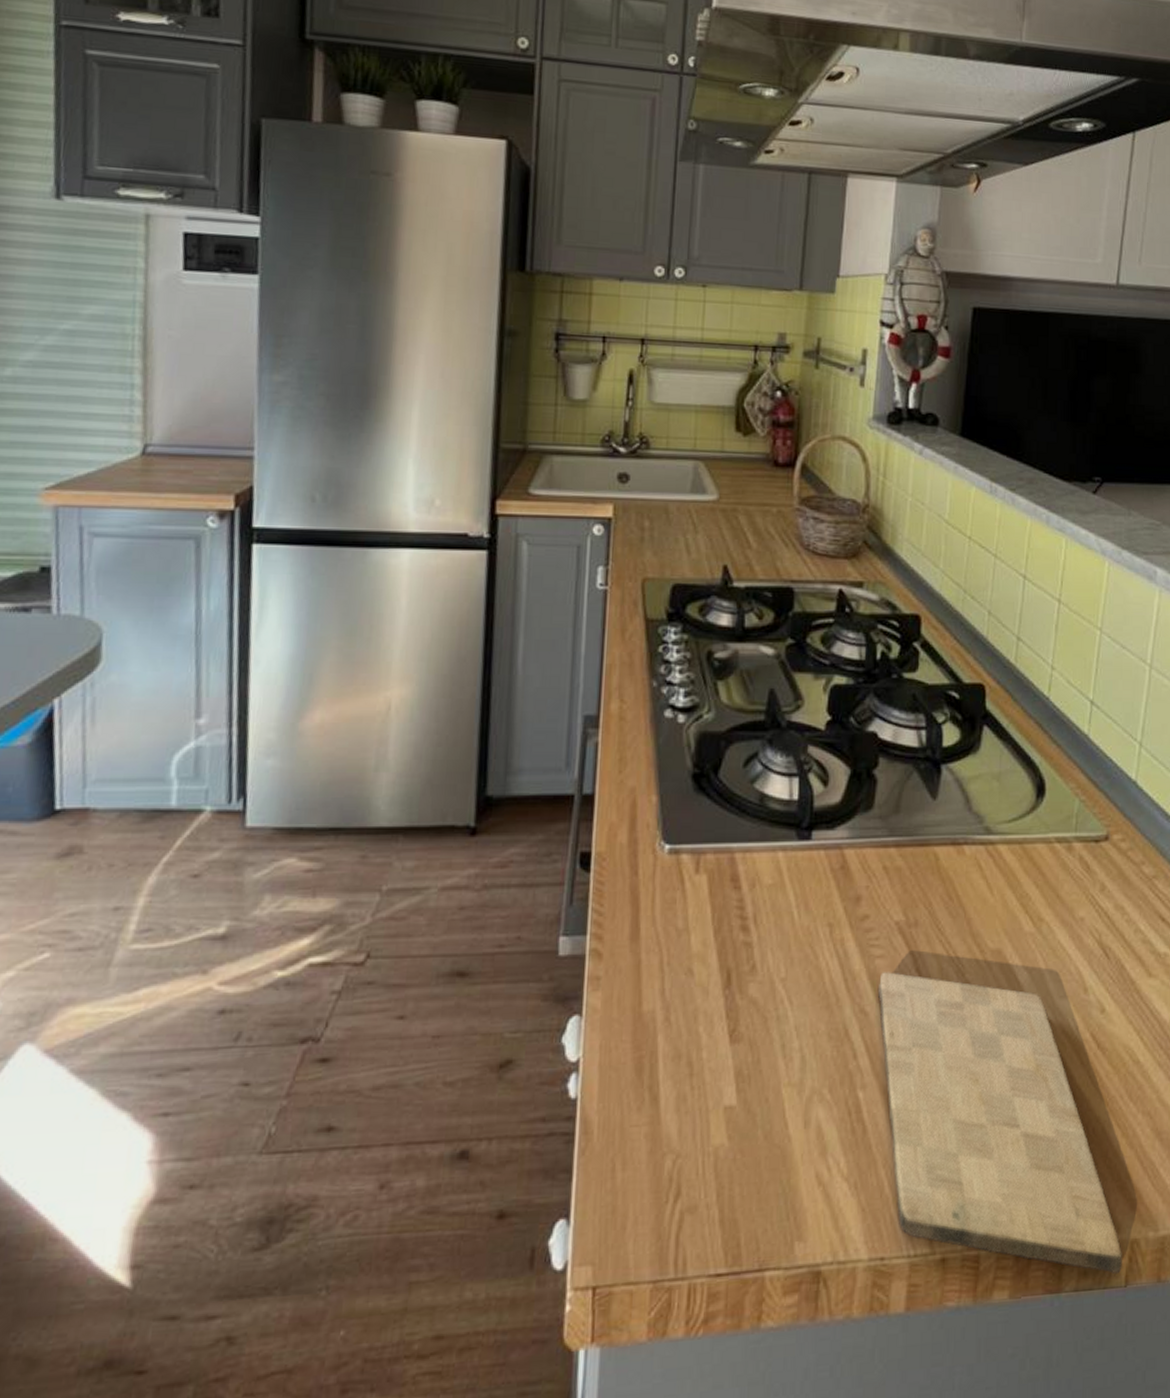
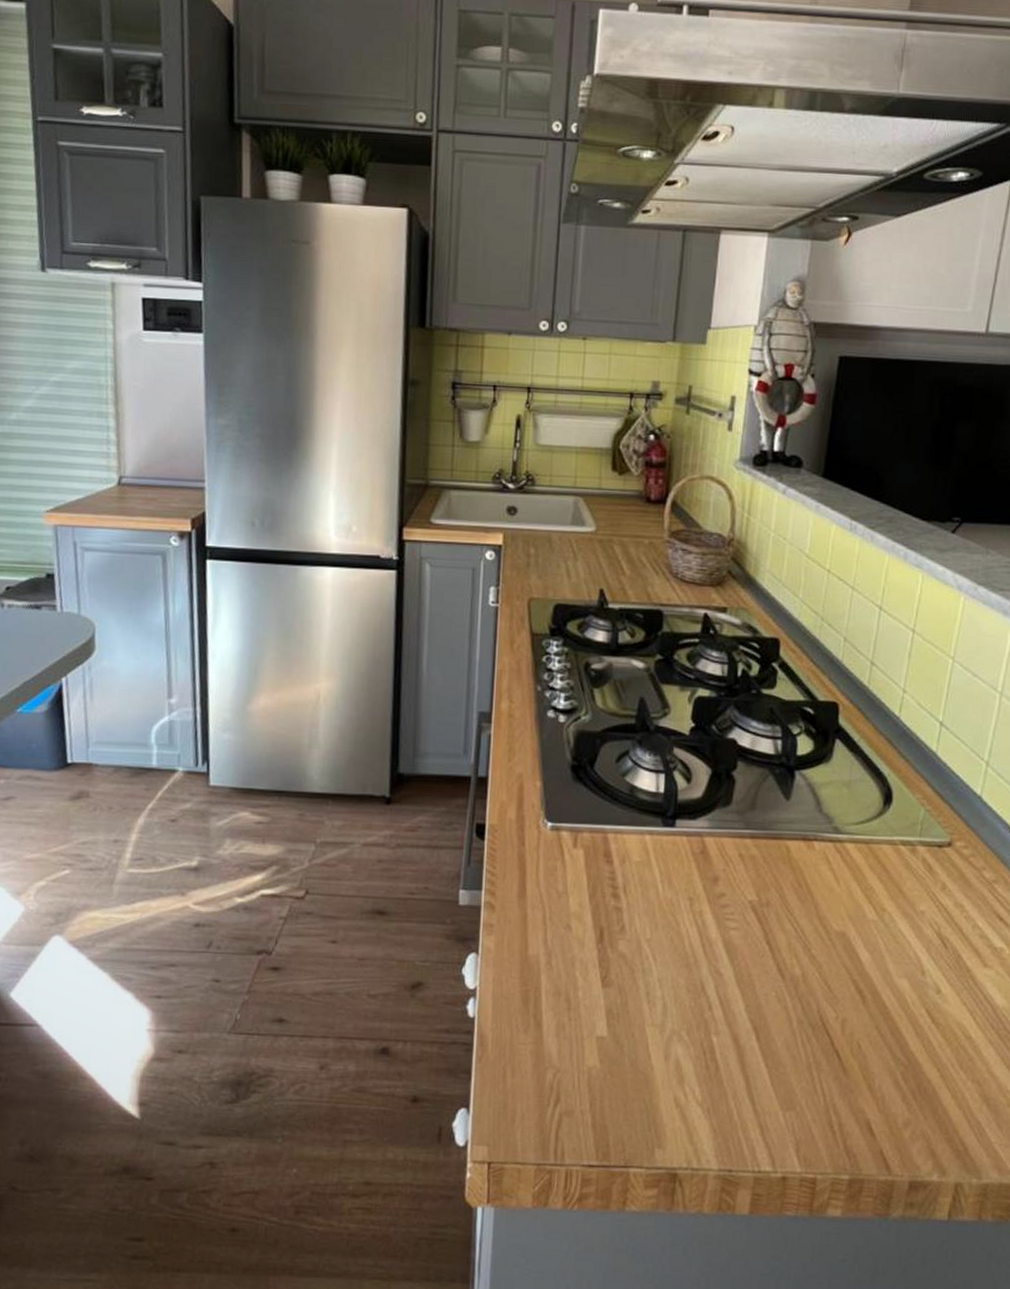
cutting board: present [877,972,1122,1274] -> none [731,942,947,1208]

